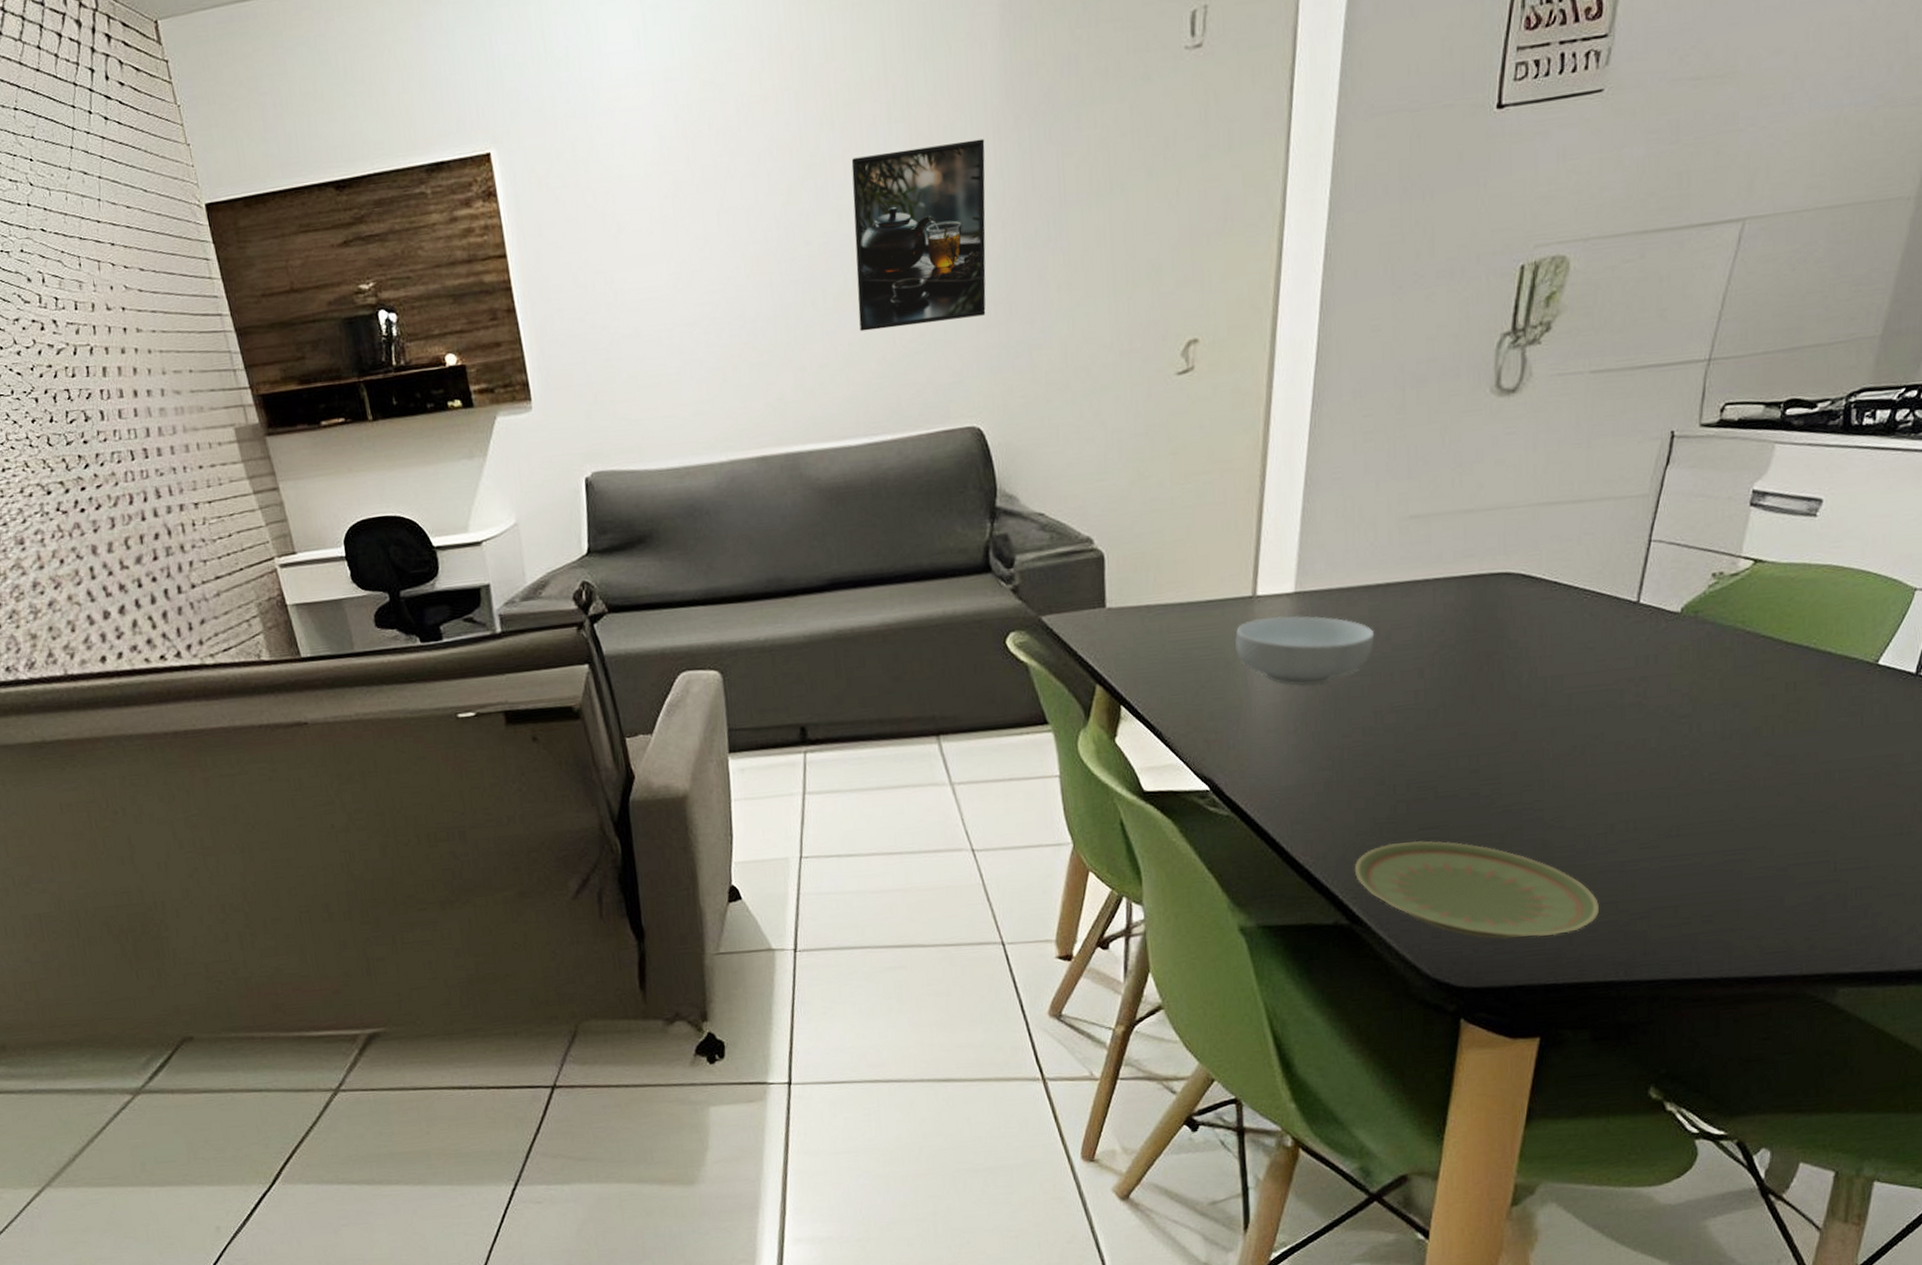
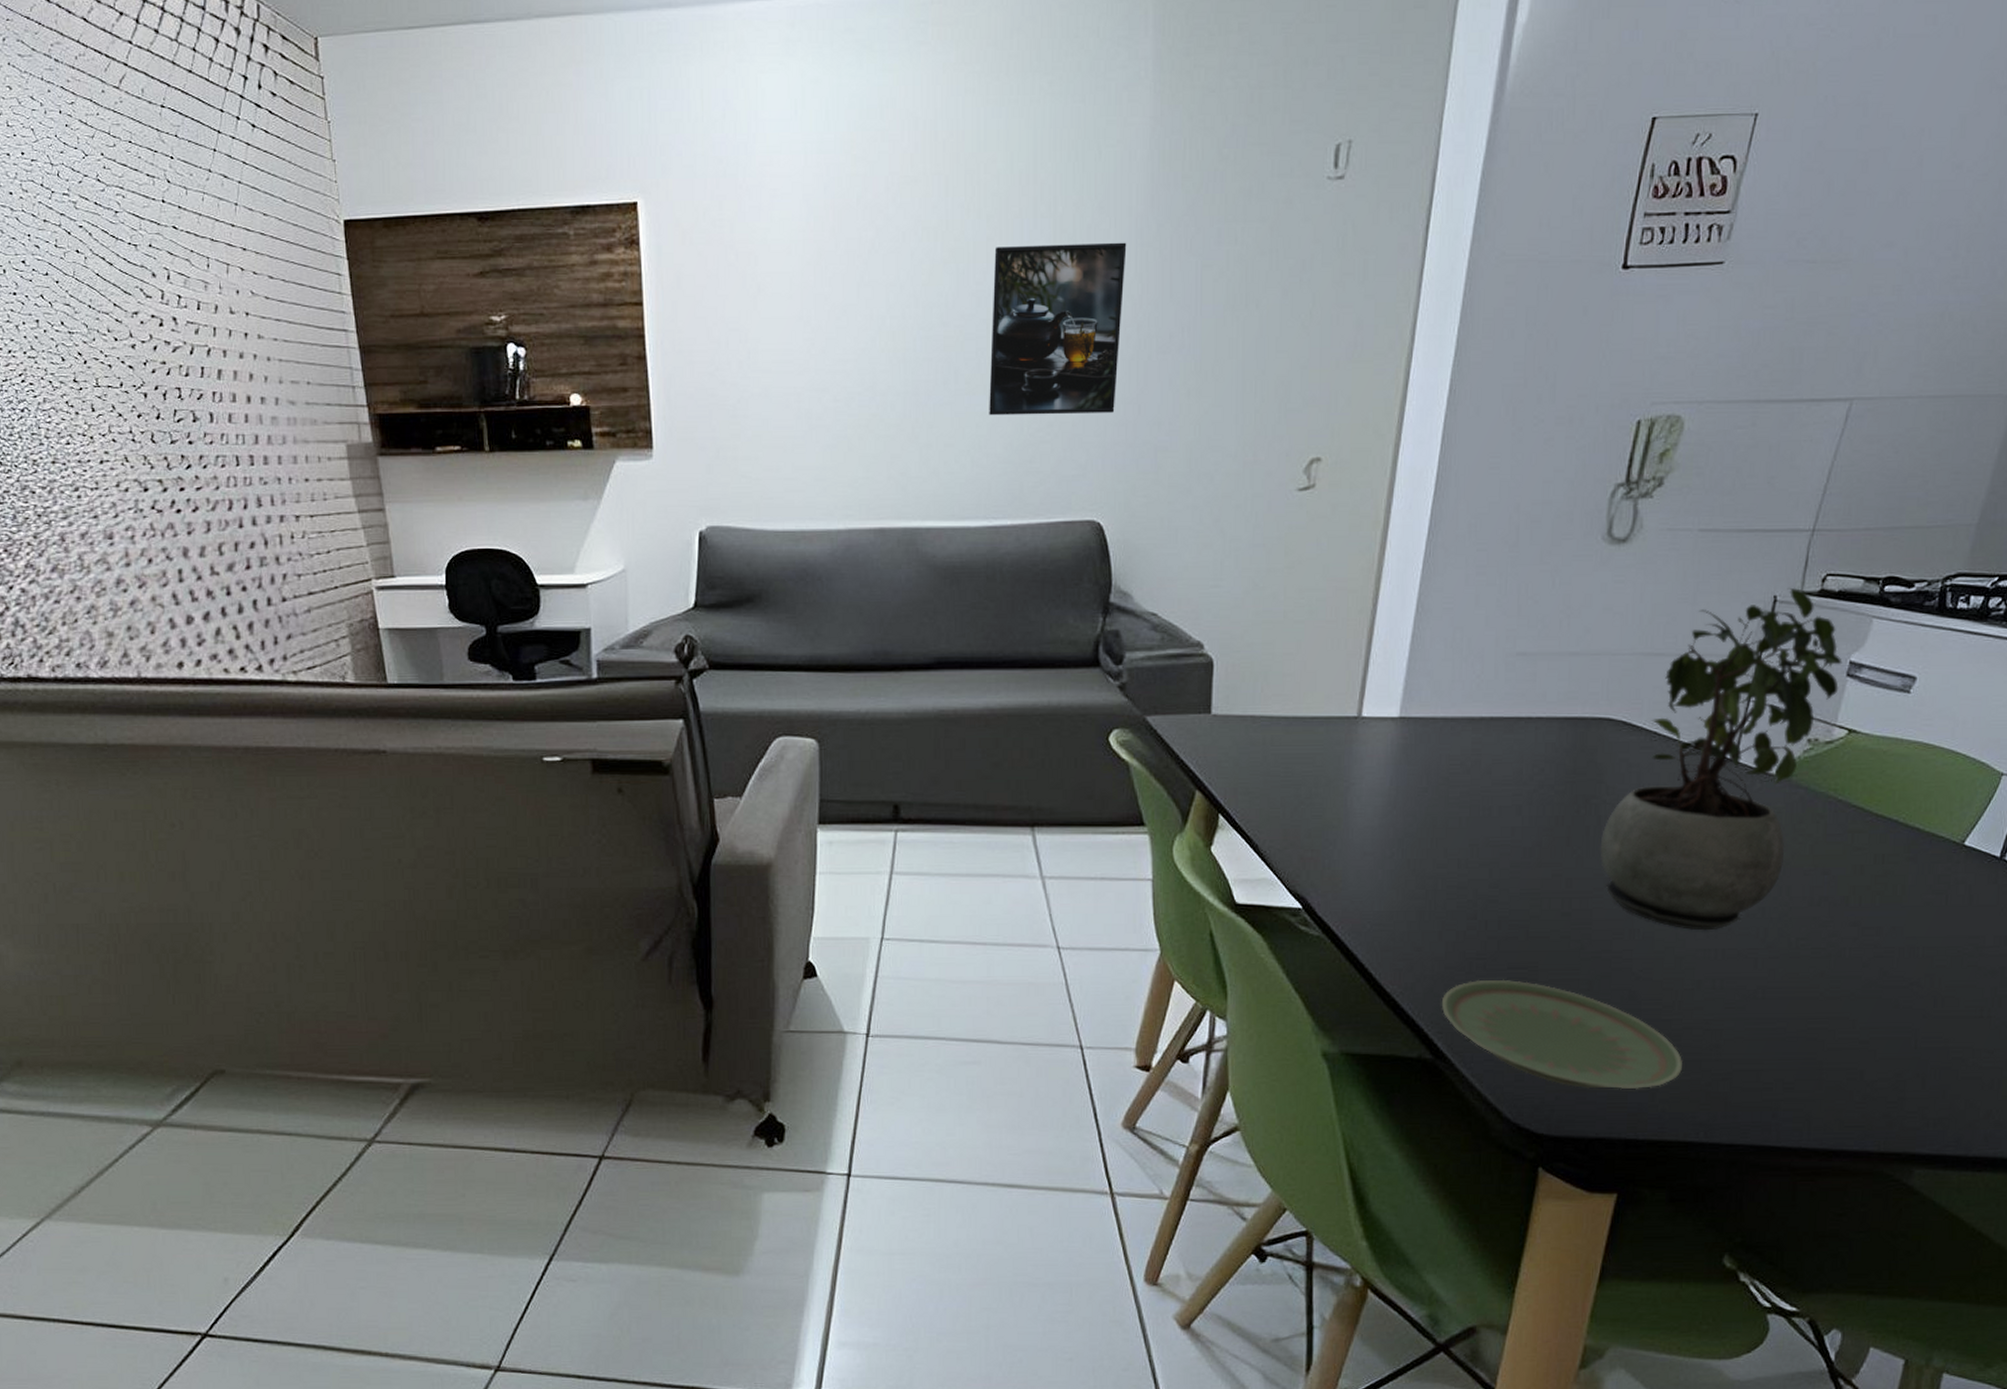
cereal bowl: present [1234,616,1375,686] -> none [1336,739,1476,812]
potted plant: none [1505,420,1745,775] -> present [1600,587,1843,931]

